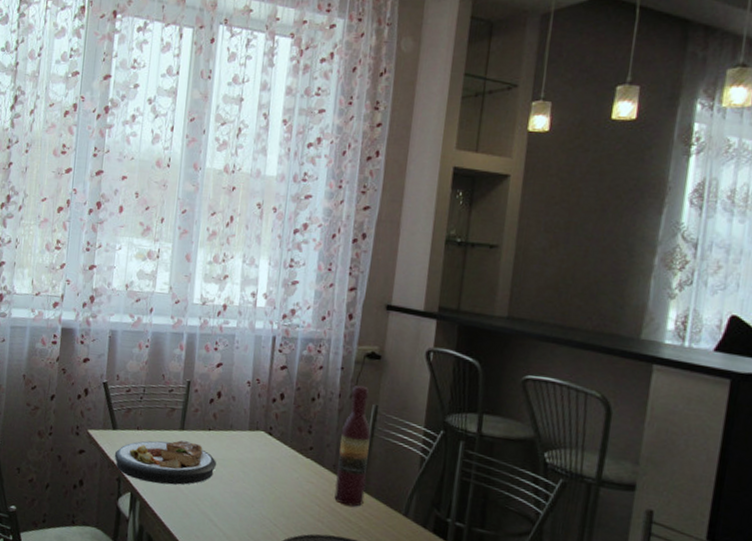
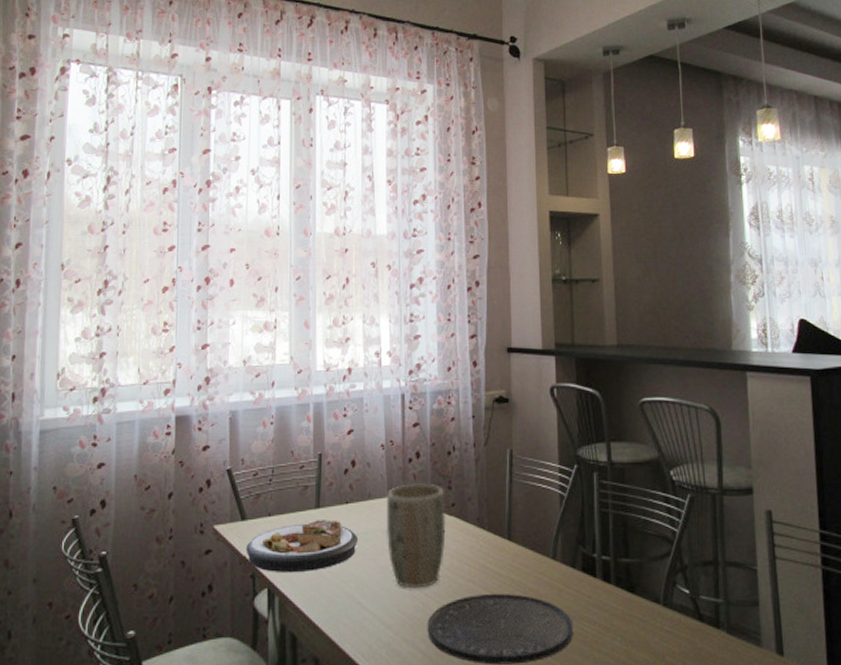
plant pot: none [243,422,304,519] -> present [386,483,446,589]
wine bottle: present [334,385,371,507] -> none [481,431,512,559]

